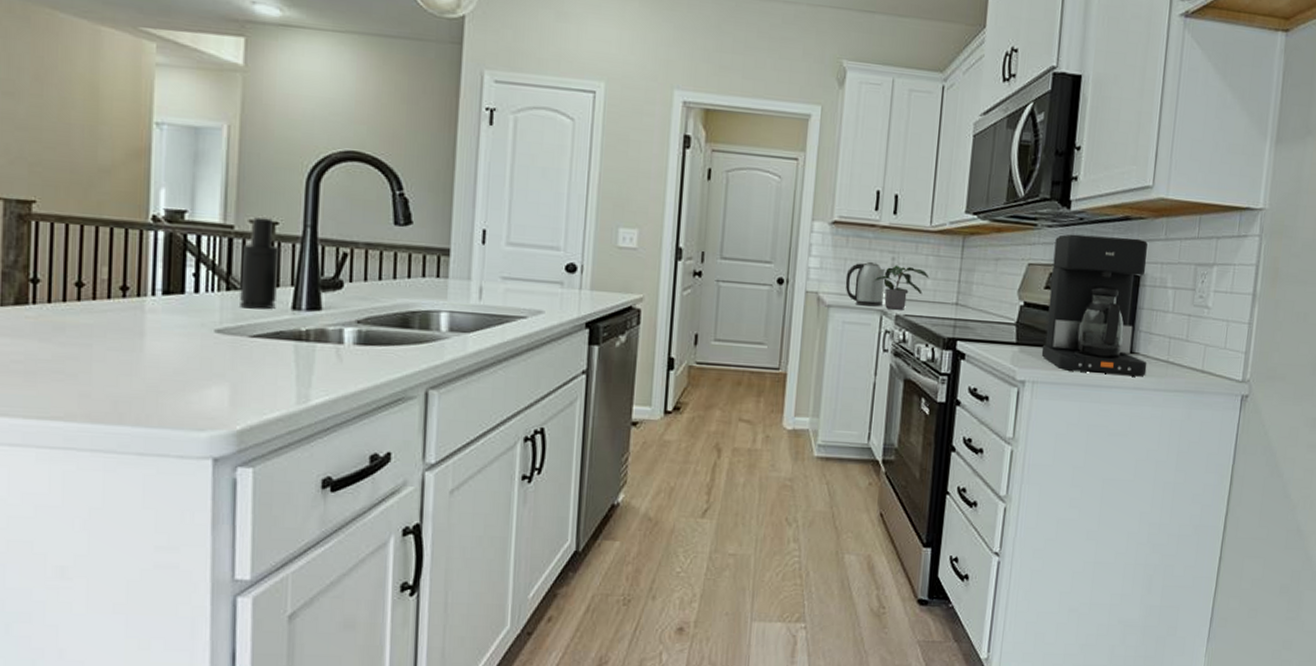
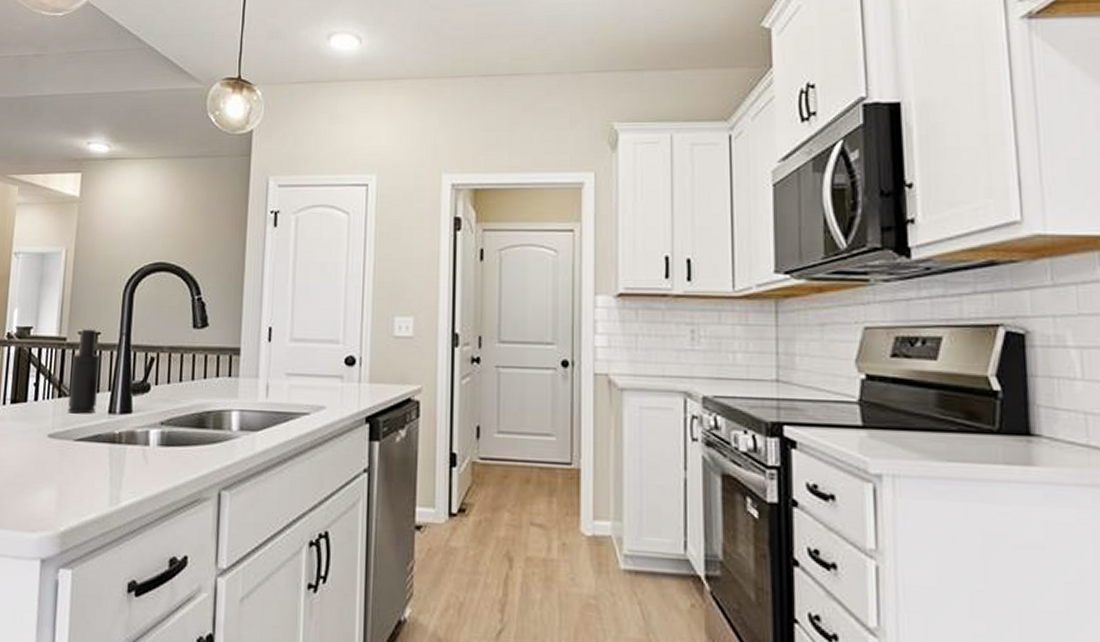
kettle: present [845,261,886,307] -> none [638,336,685,388]
potted plant: present [872,265,929,311] -> none [670,338,739,392]
coffee maker: present [1041,234,1148,377] -> none [896,287,1058,467]

